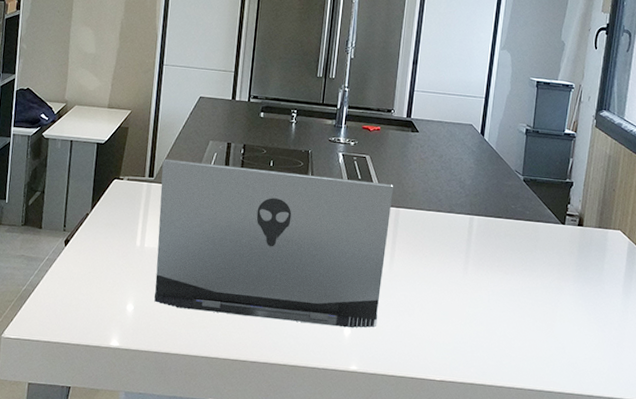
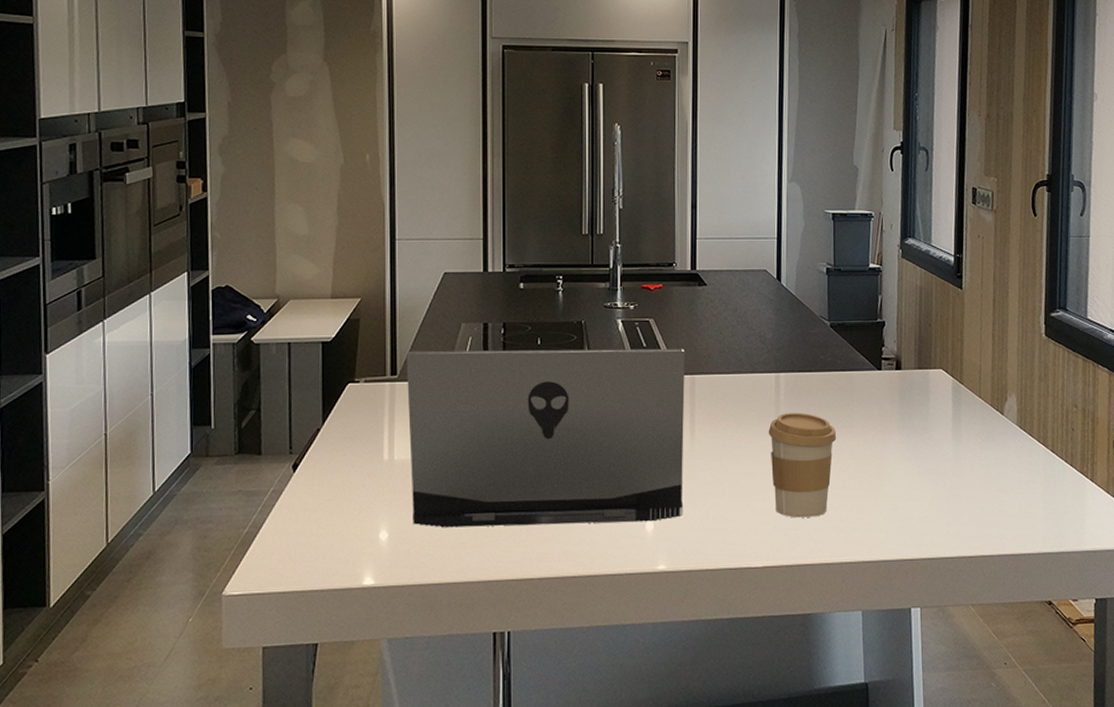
coffee cup: none [457,251,518,345] -> present [768,413,837,518]

